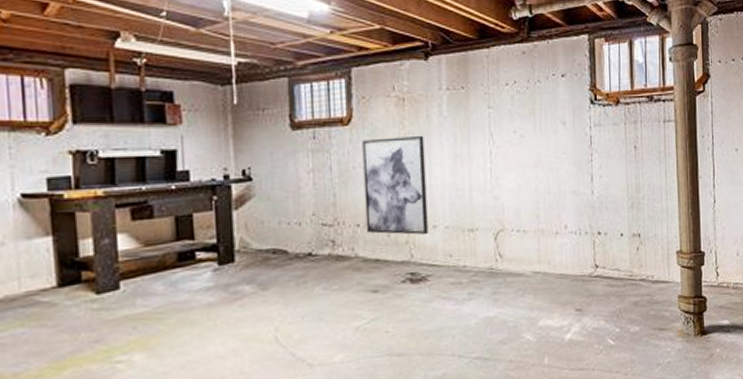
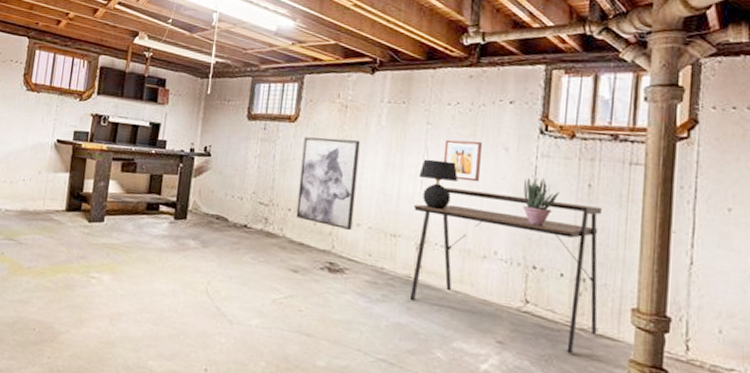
table lamp: none [487,144,525,195] -> present [418,159,459,209]
desk: none [487,166,653,304] -> present [409,187,602,354]
wall art: none [507,119,544,162] -> present [443,139,482,182]
potted plant: none [583,146,612,194] -> present [523,177,560,226]

